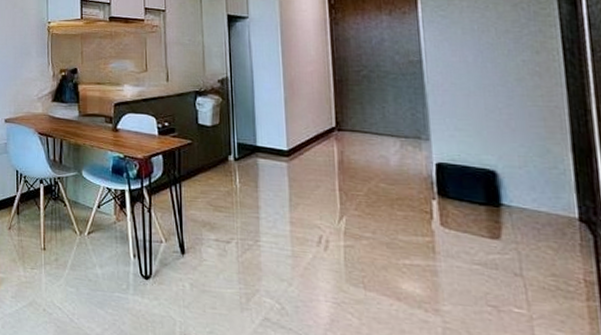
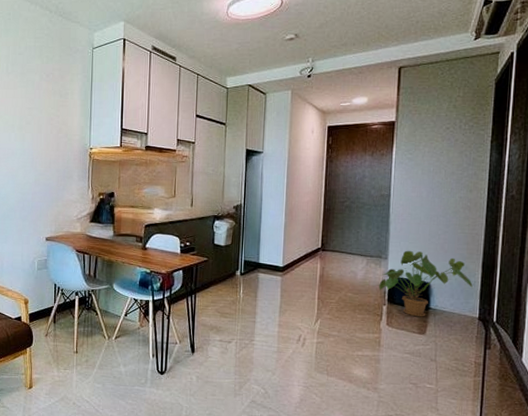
house plant: none [421,129,563,216] -> present [379,250,473,317]

